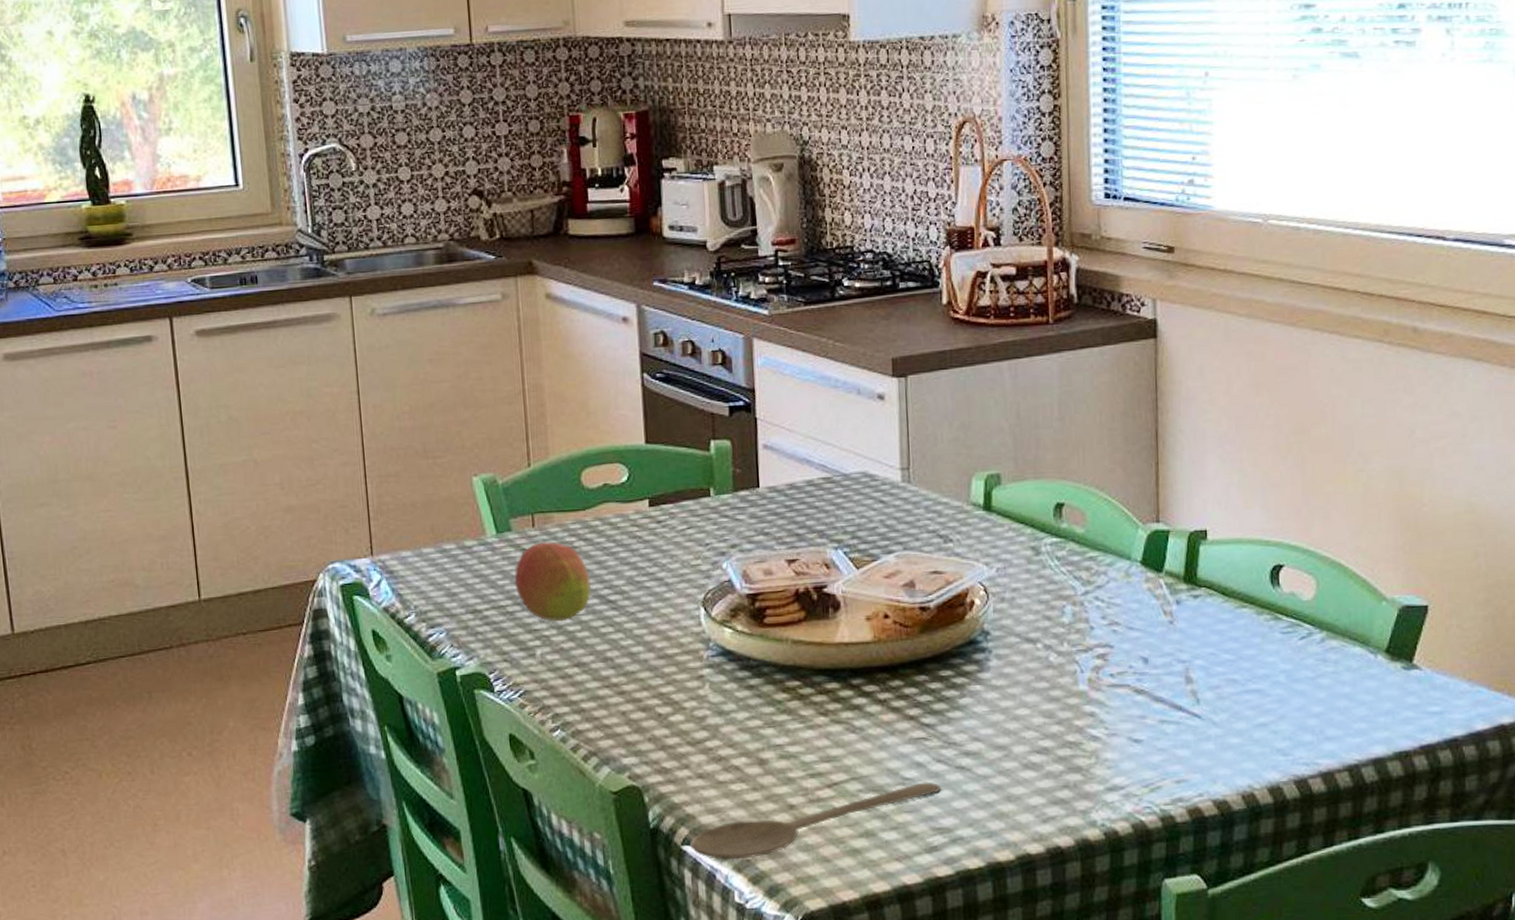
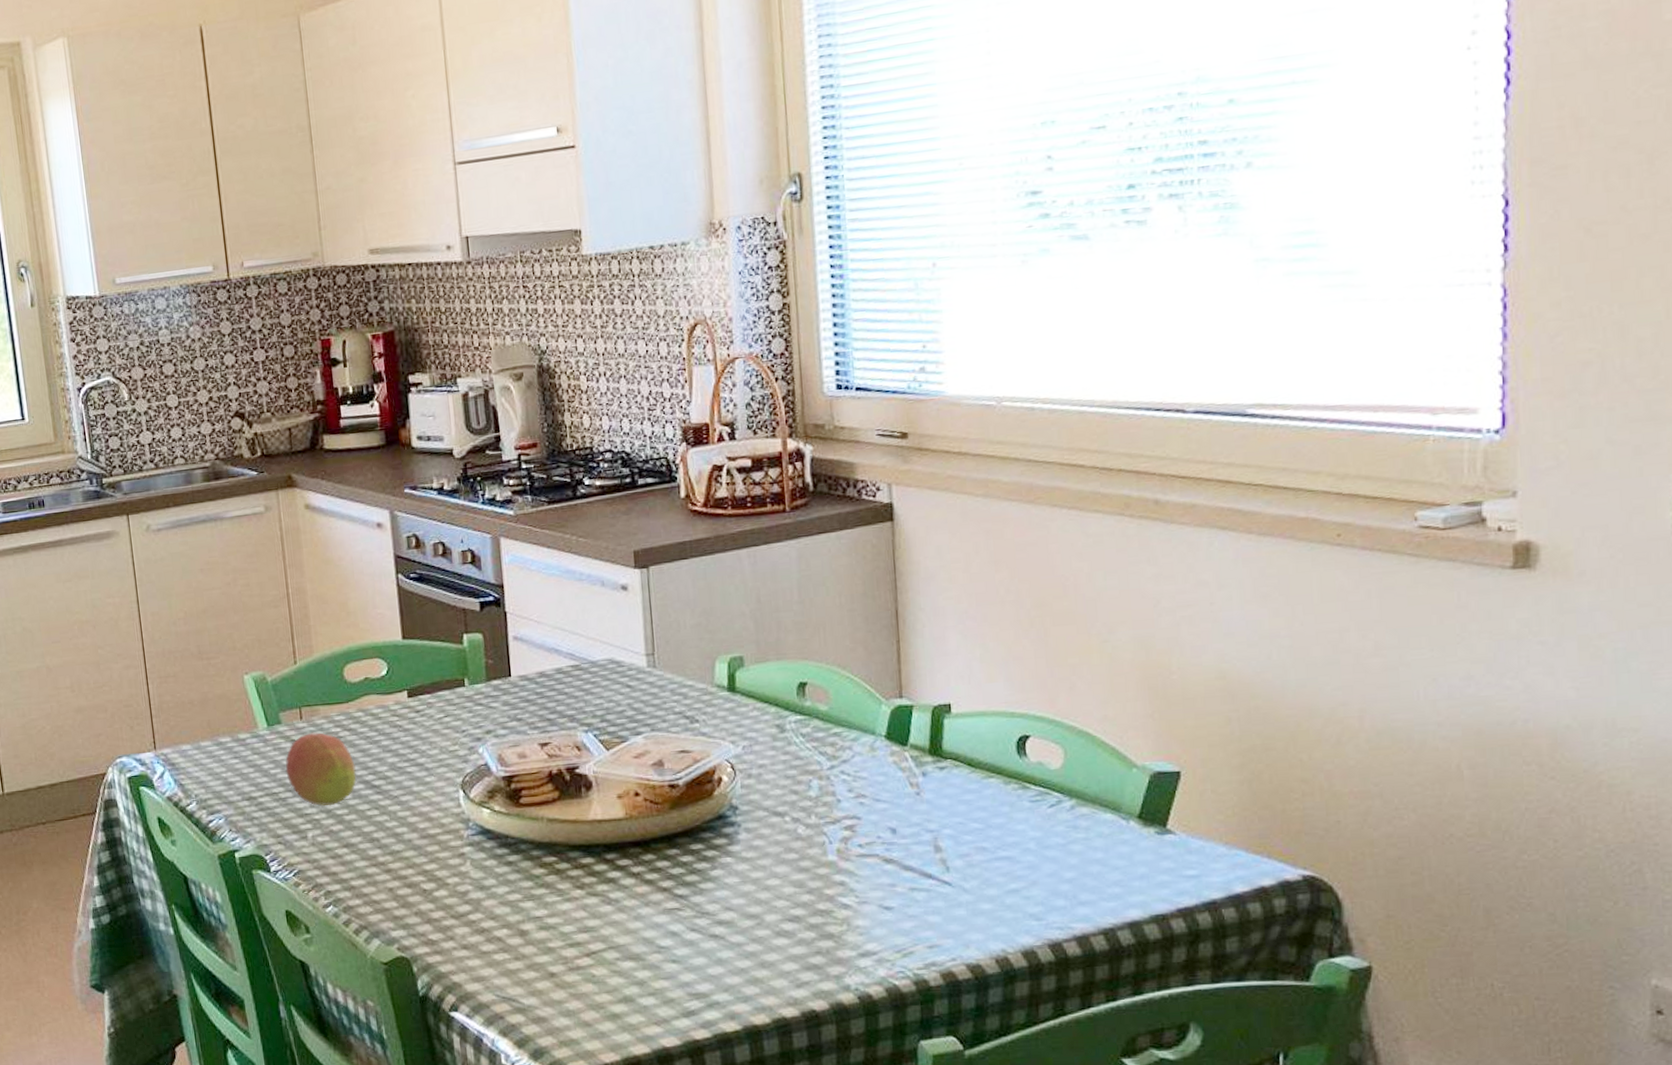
wooden spoon: present [690,781,942,860] -> none [458,950,697,1025]

